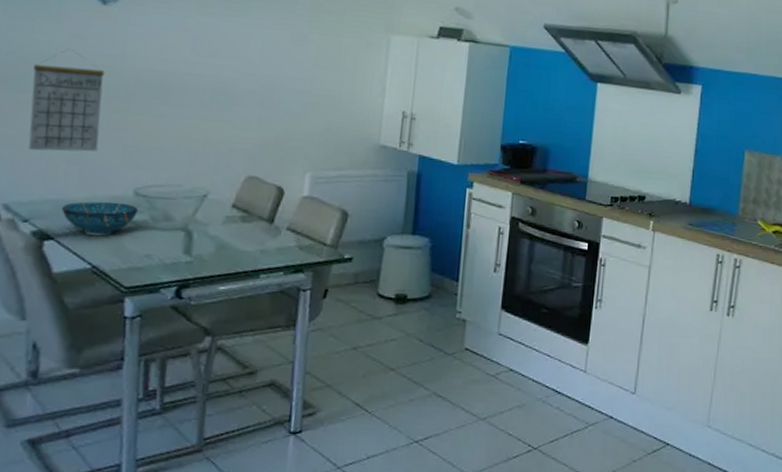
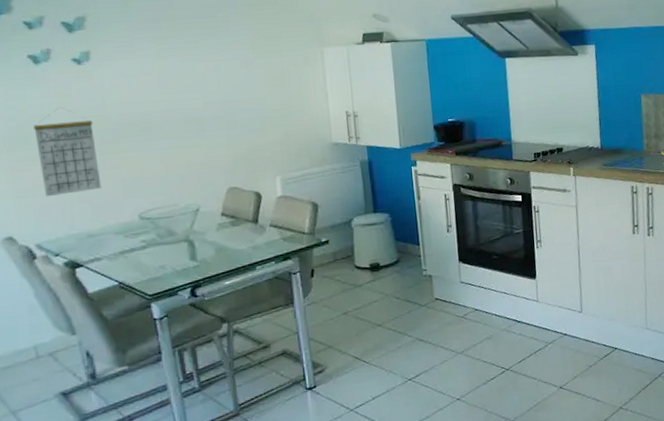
decorative bowl: present [62,201,138,237] -> none [84,227,145,259]

